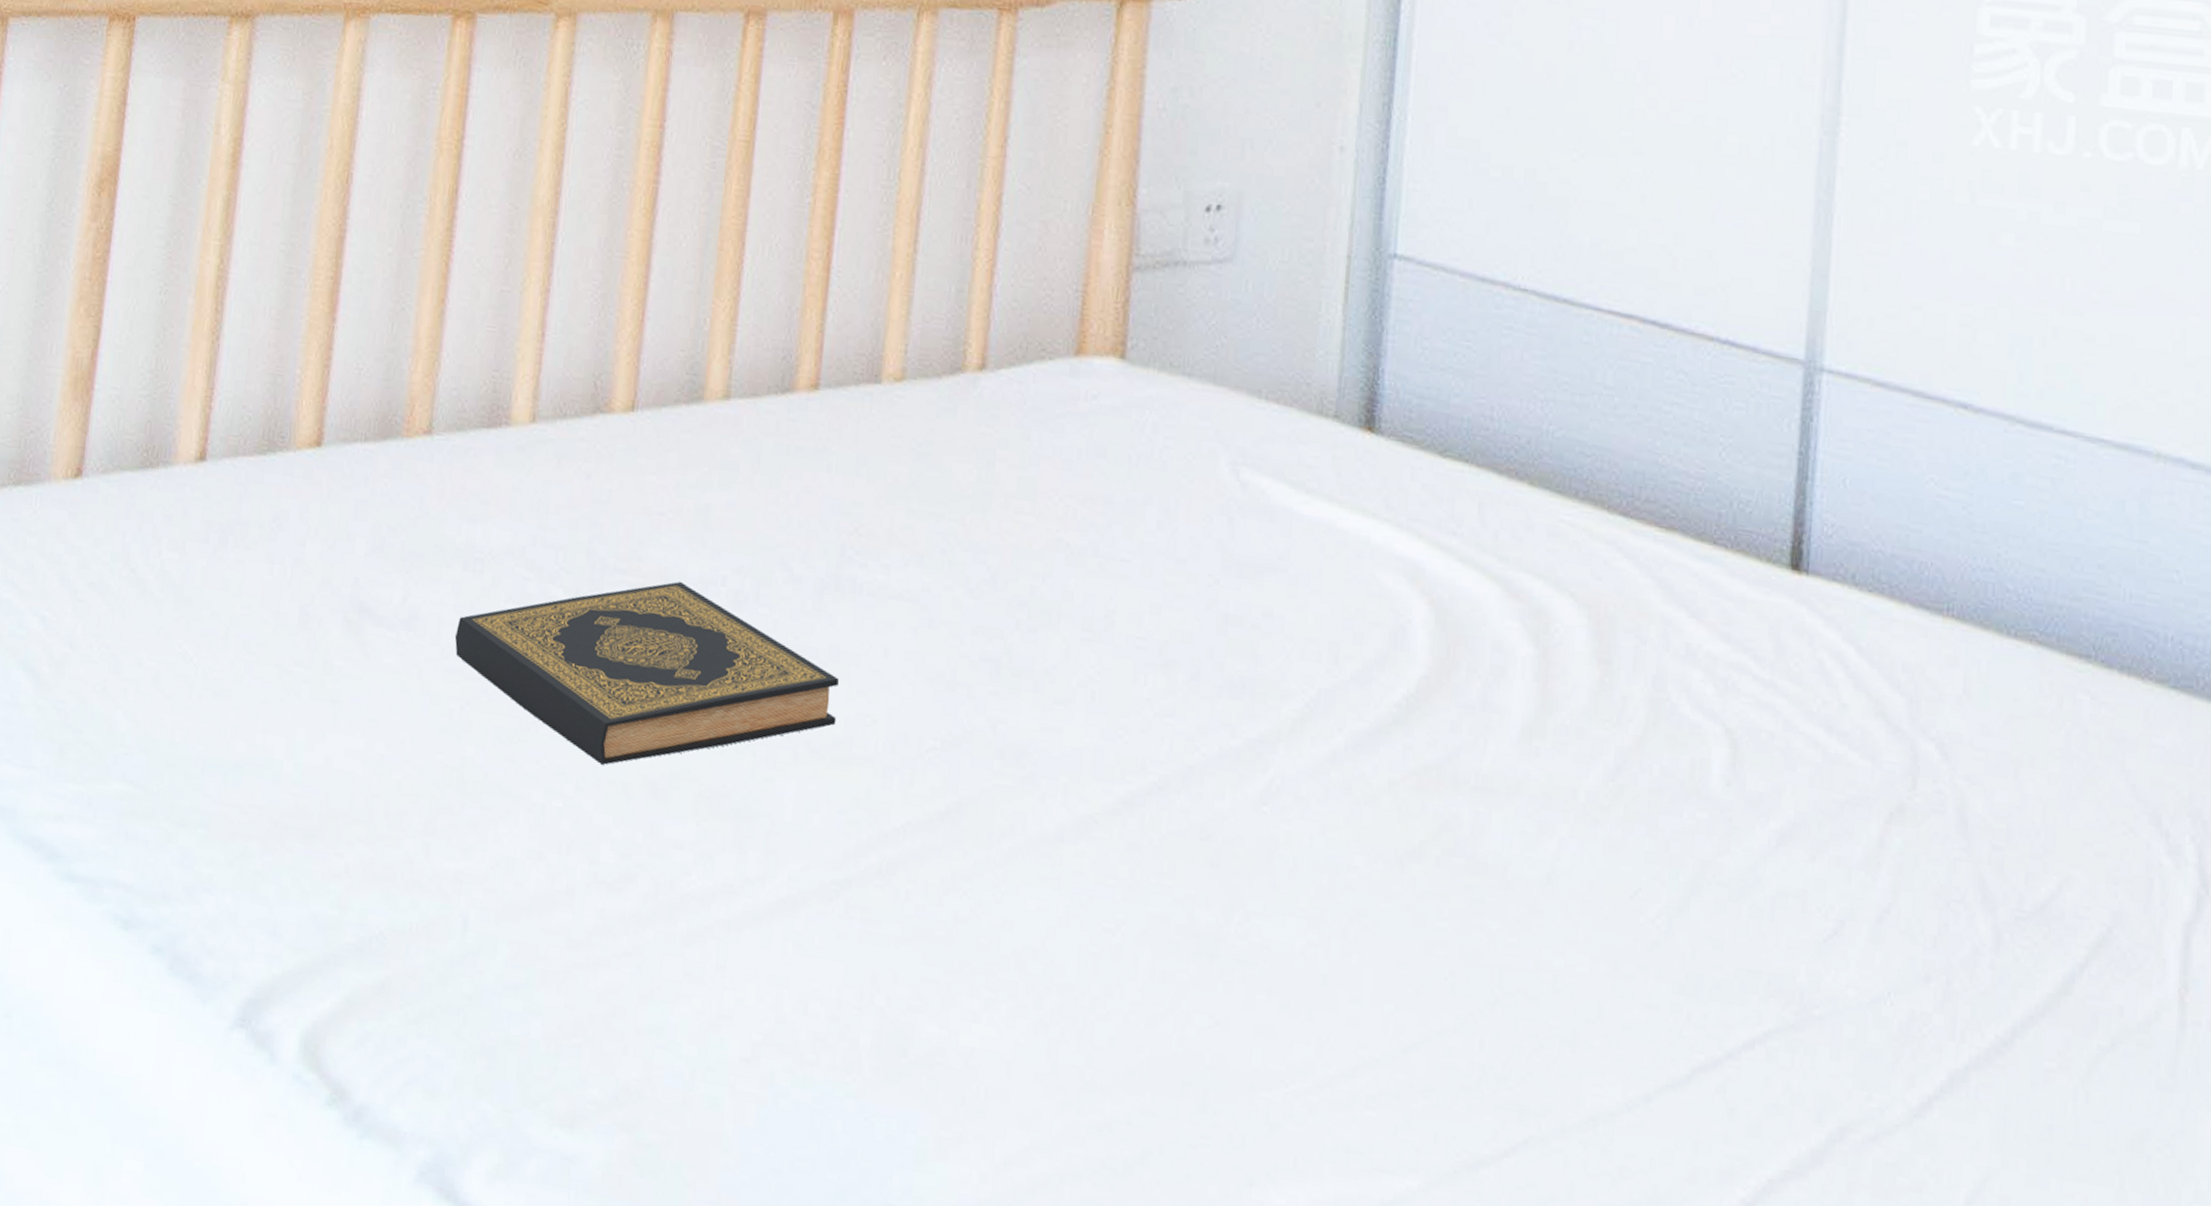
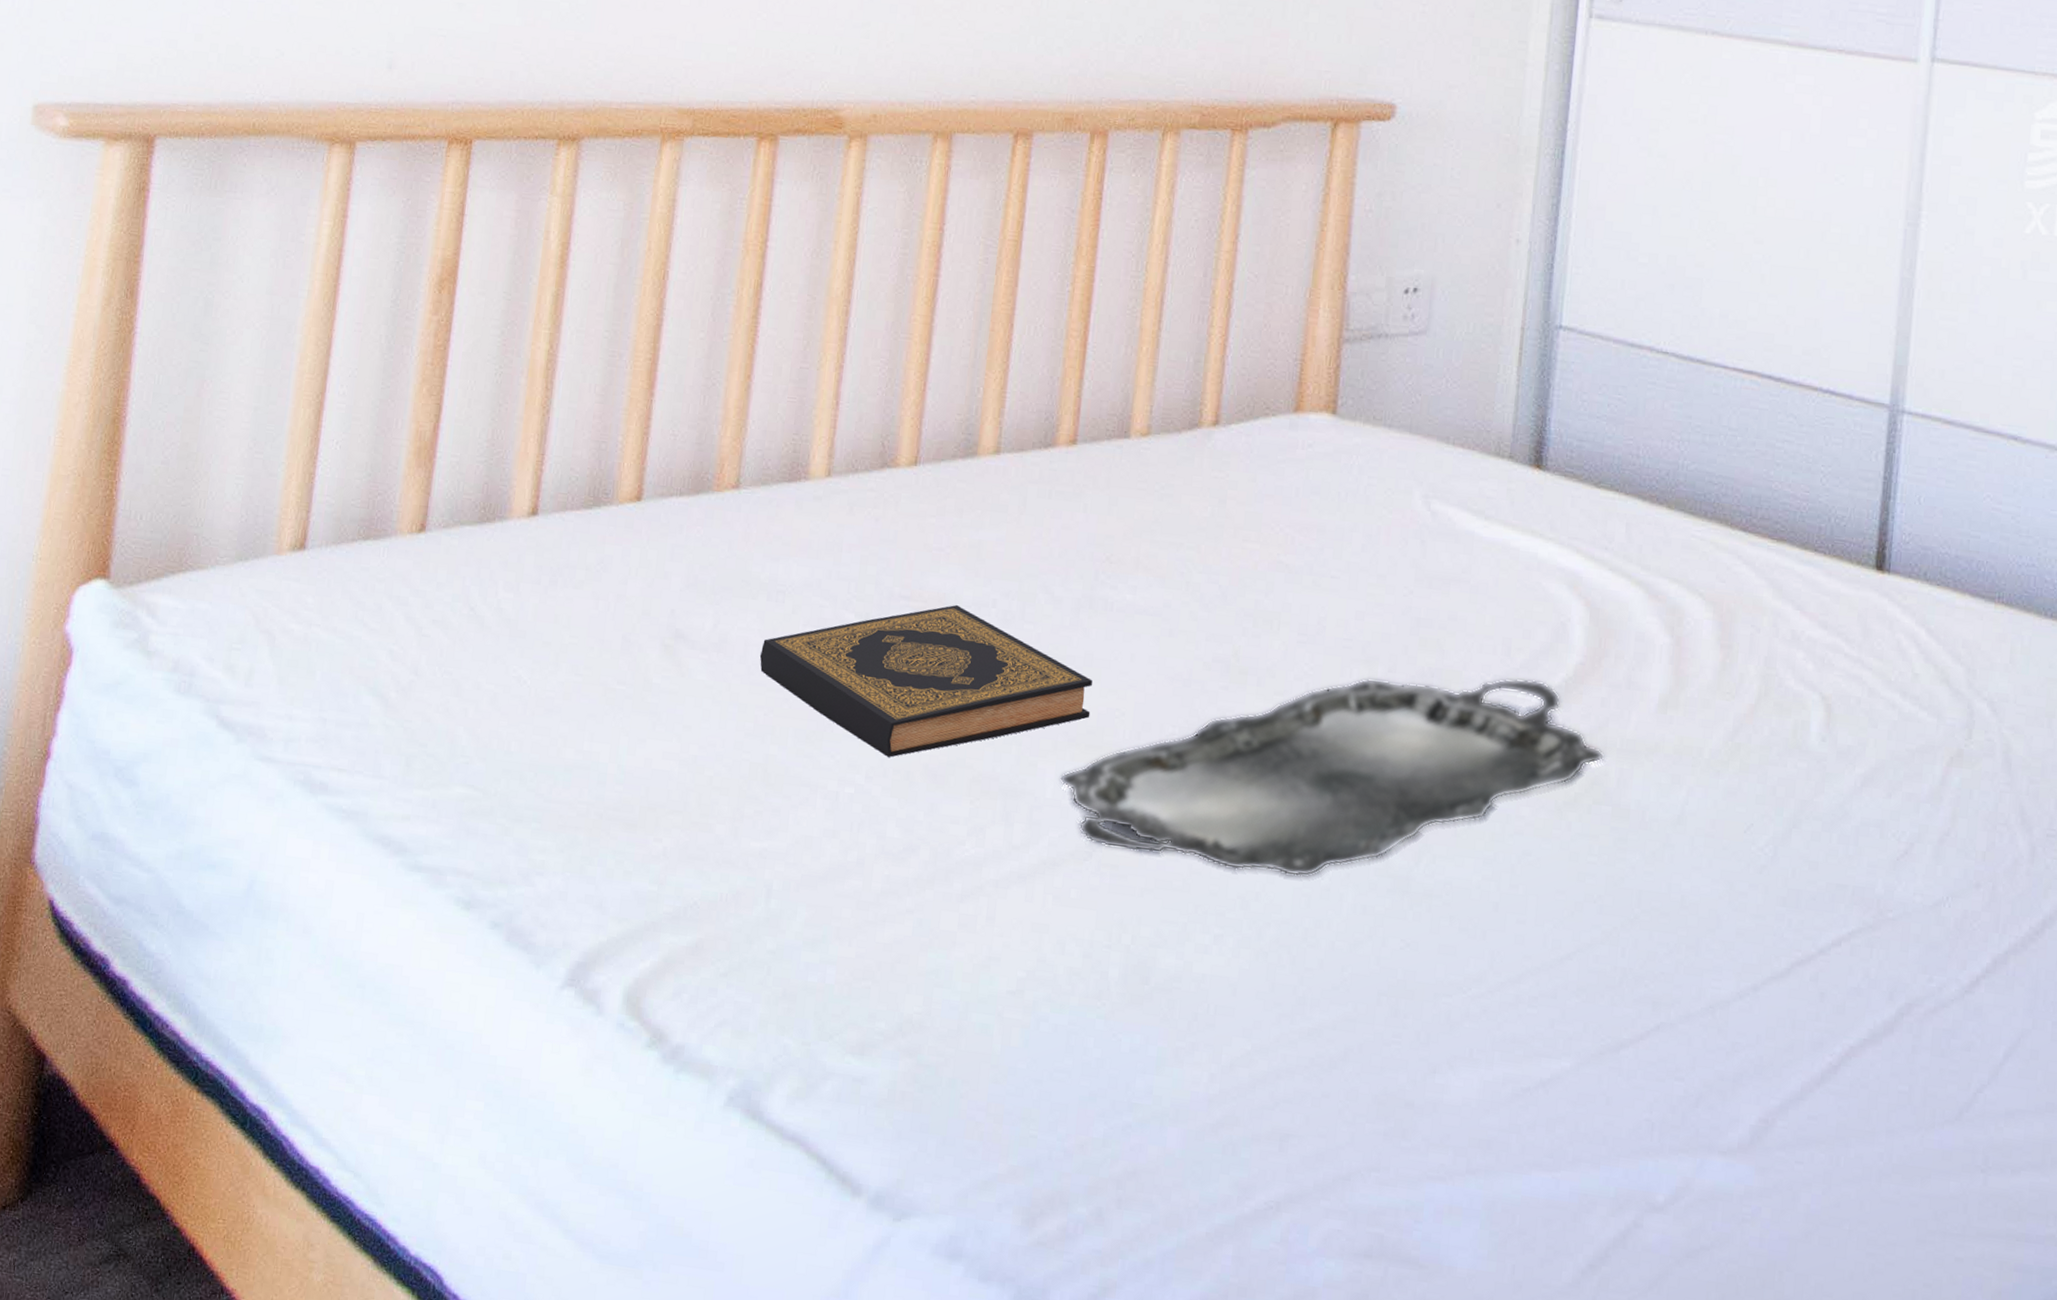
serving tray: none [800,687,1455,932] -> present [1059,678,1604,877]

